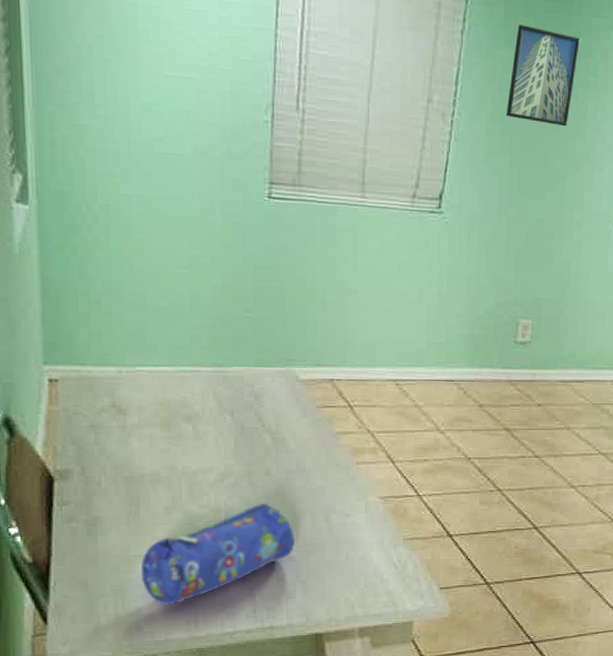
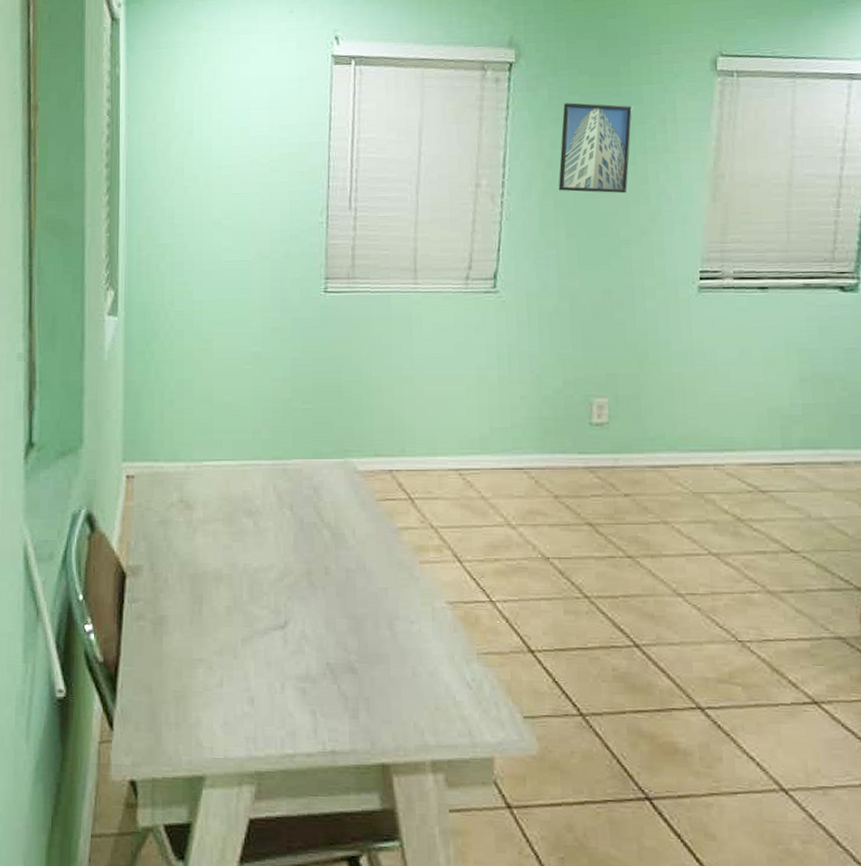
pencil case: present [140,503,295,606] -> none [202,605,357,718]

